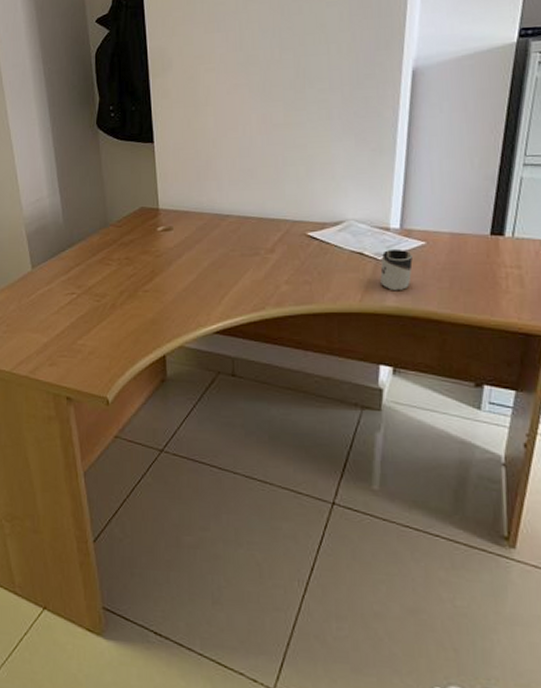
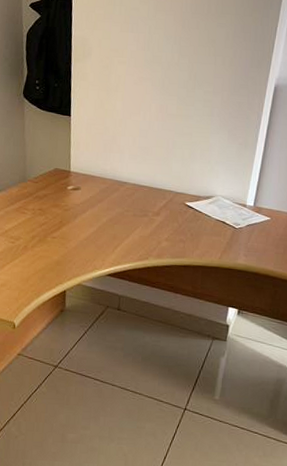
cup: present [380,248,413,291] -> none [235,221,260,253]

